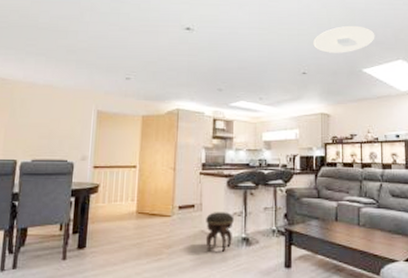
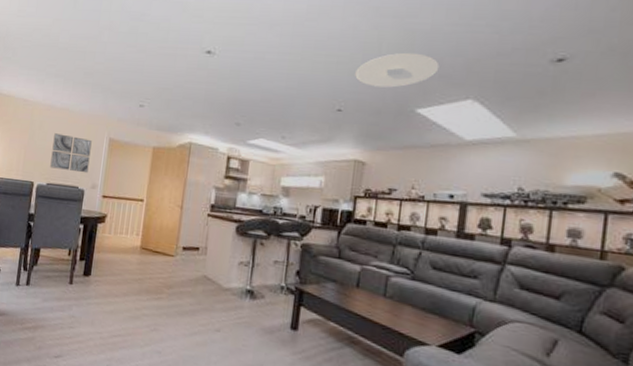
wall art: none [34,110,79,146] -> present [50,133,92,174]
footstool: present [205,212,234,252] -> none [207,258,240,301]

